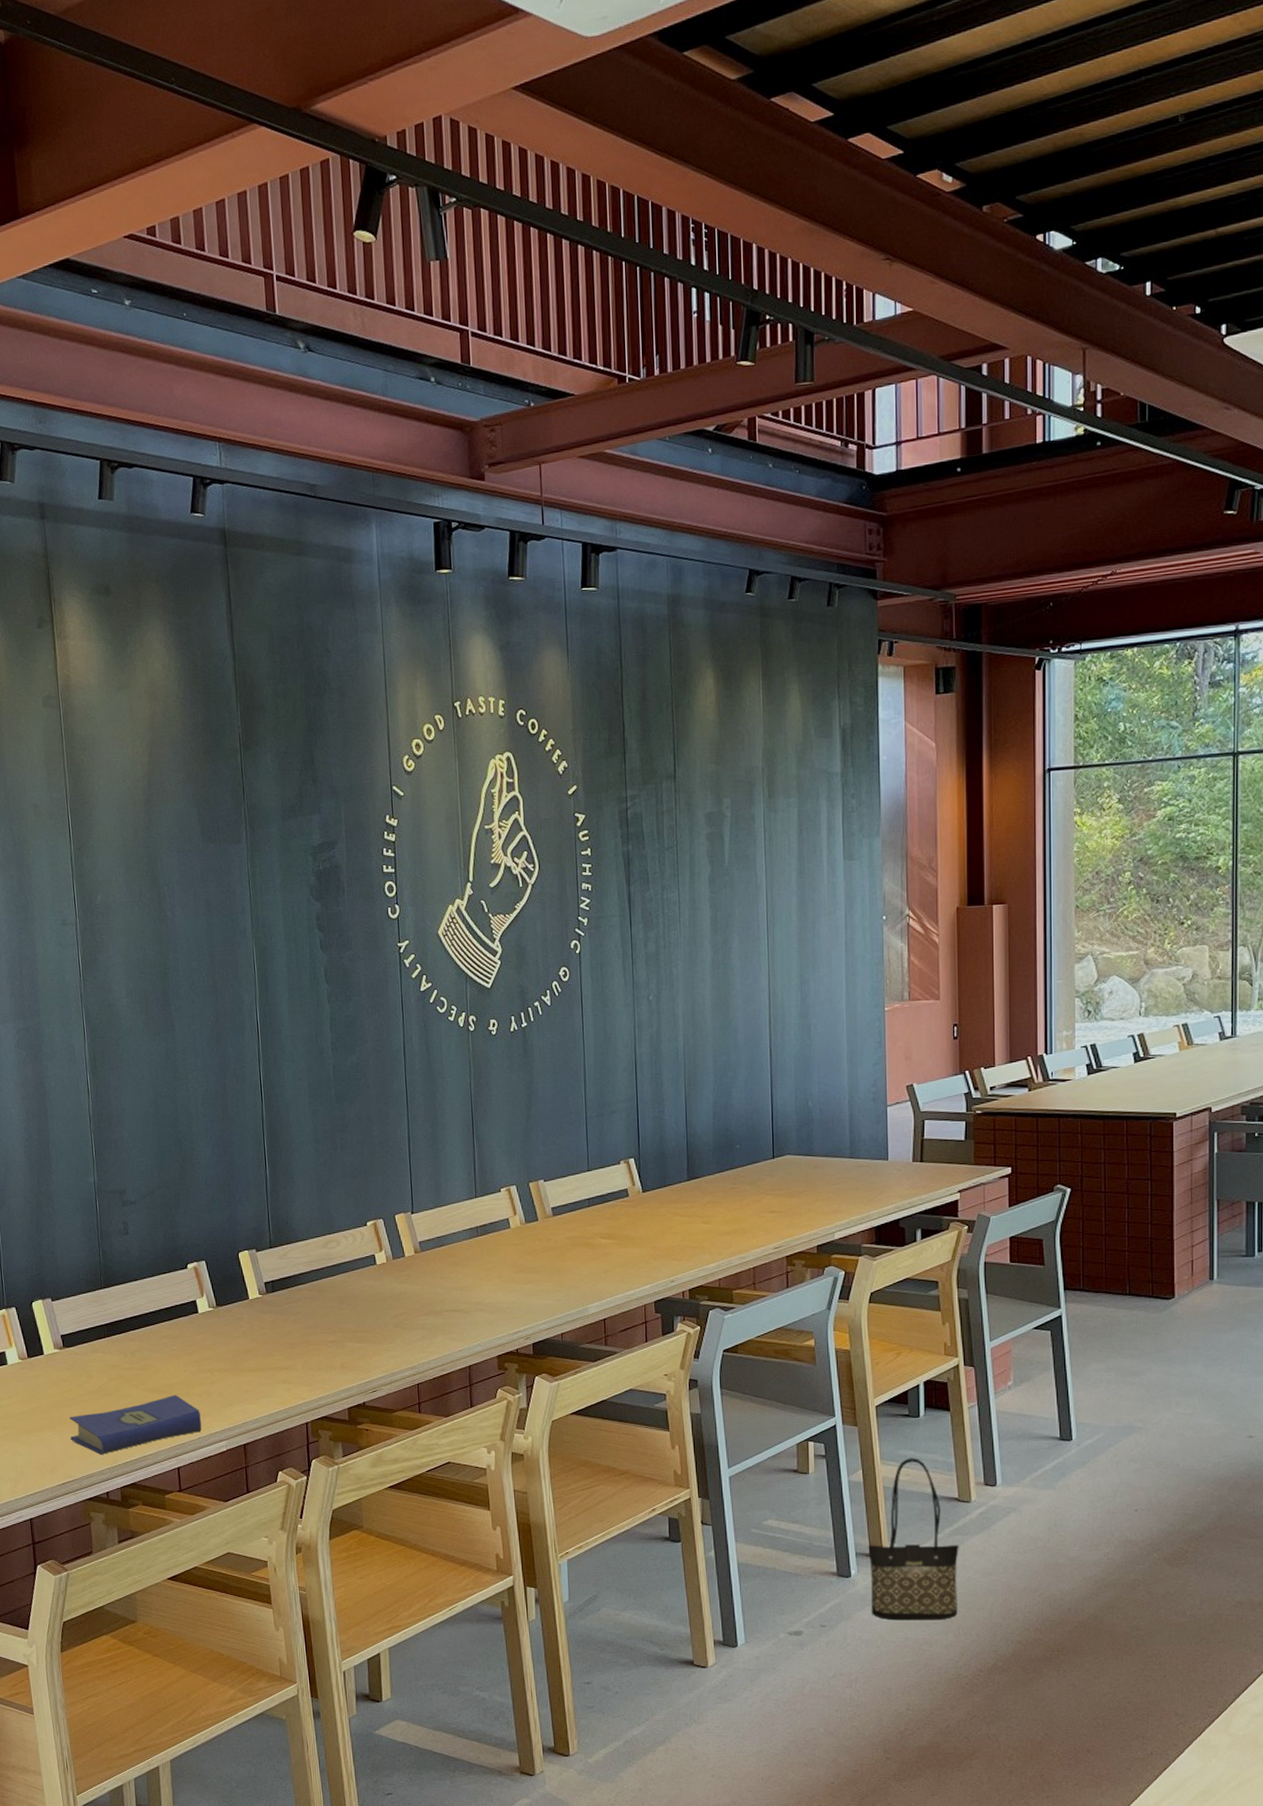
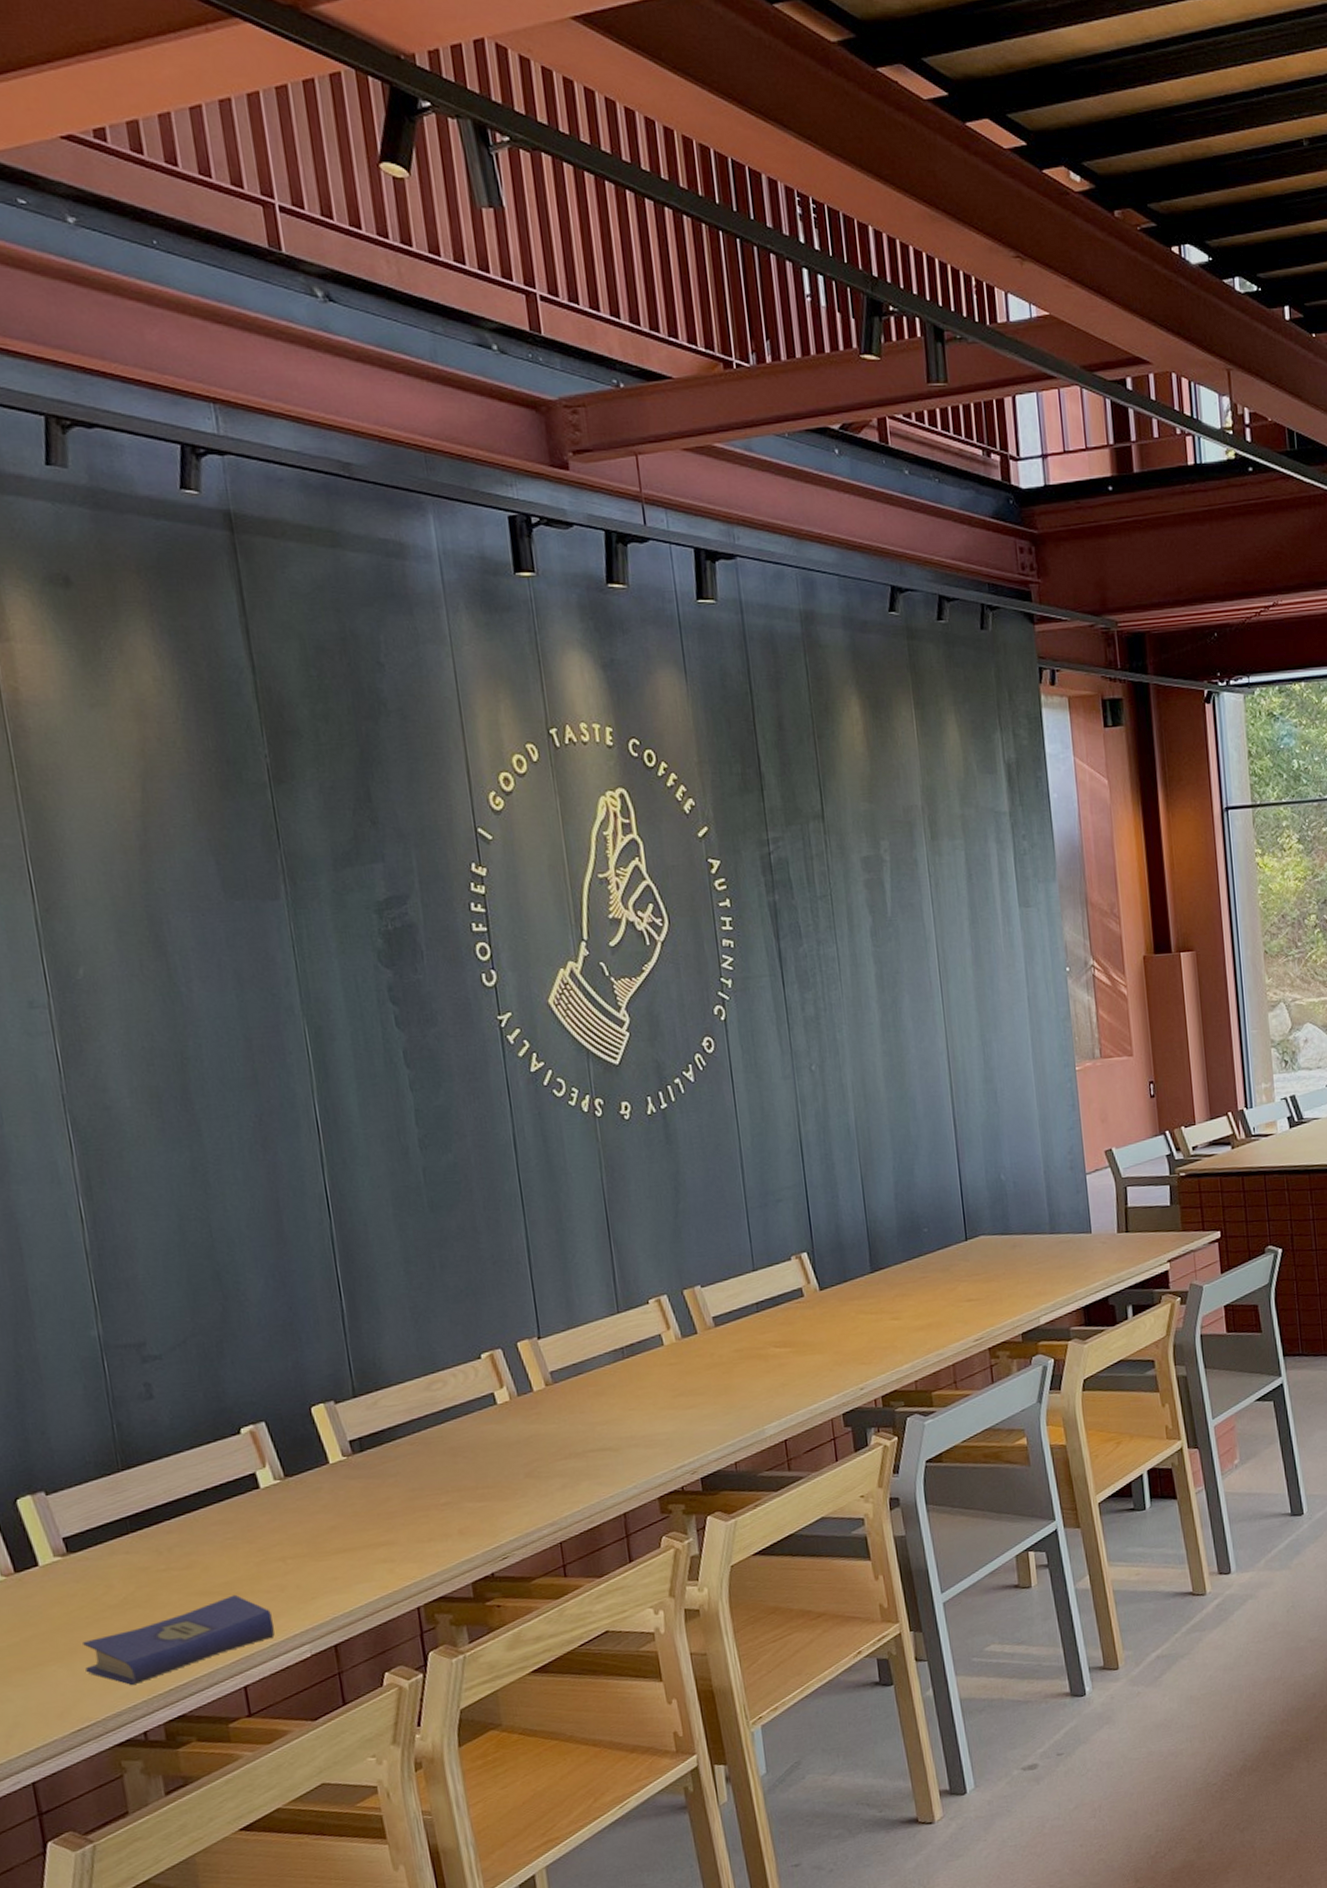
tote bag: present [868,1458,959,1621] -> none [1101,1554,1201,1736]

